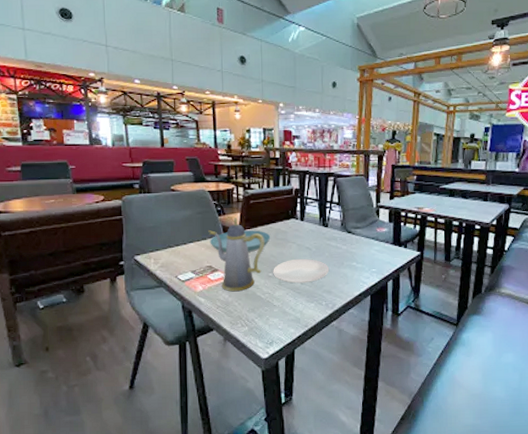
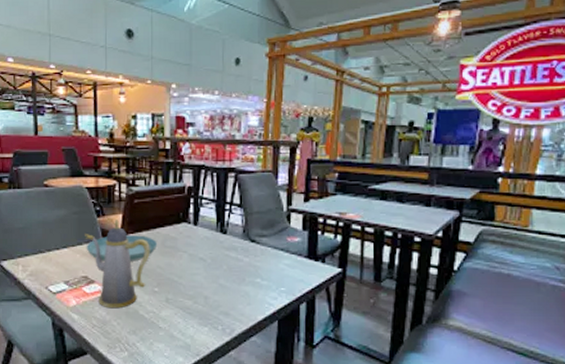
plate: present [273,258,330,284] -> none [159,271,228,302]

